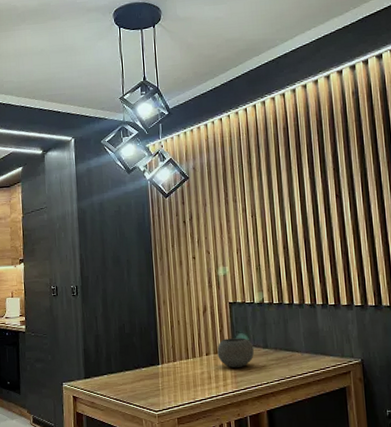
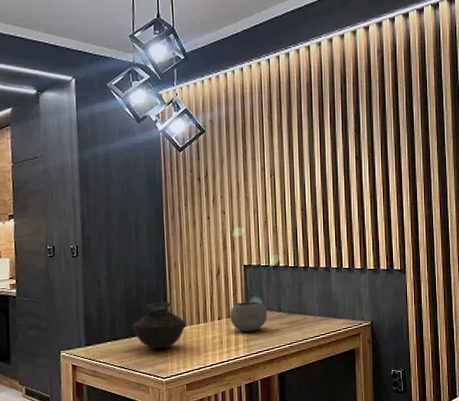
vase: none [126,337,176,383] -> present [132,301,187,350]

